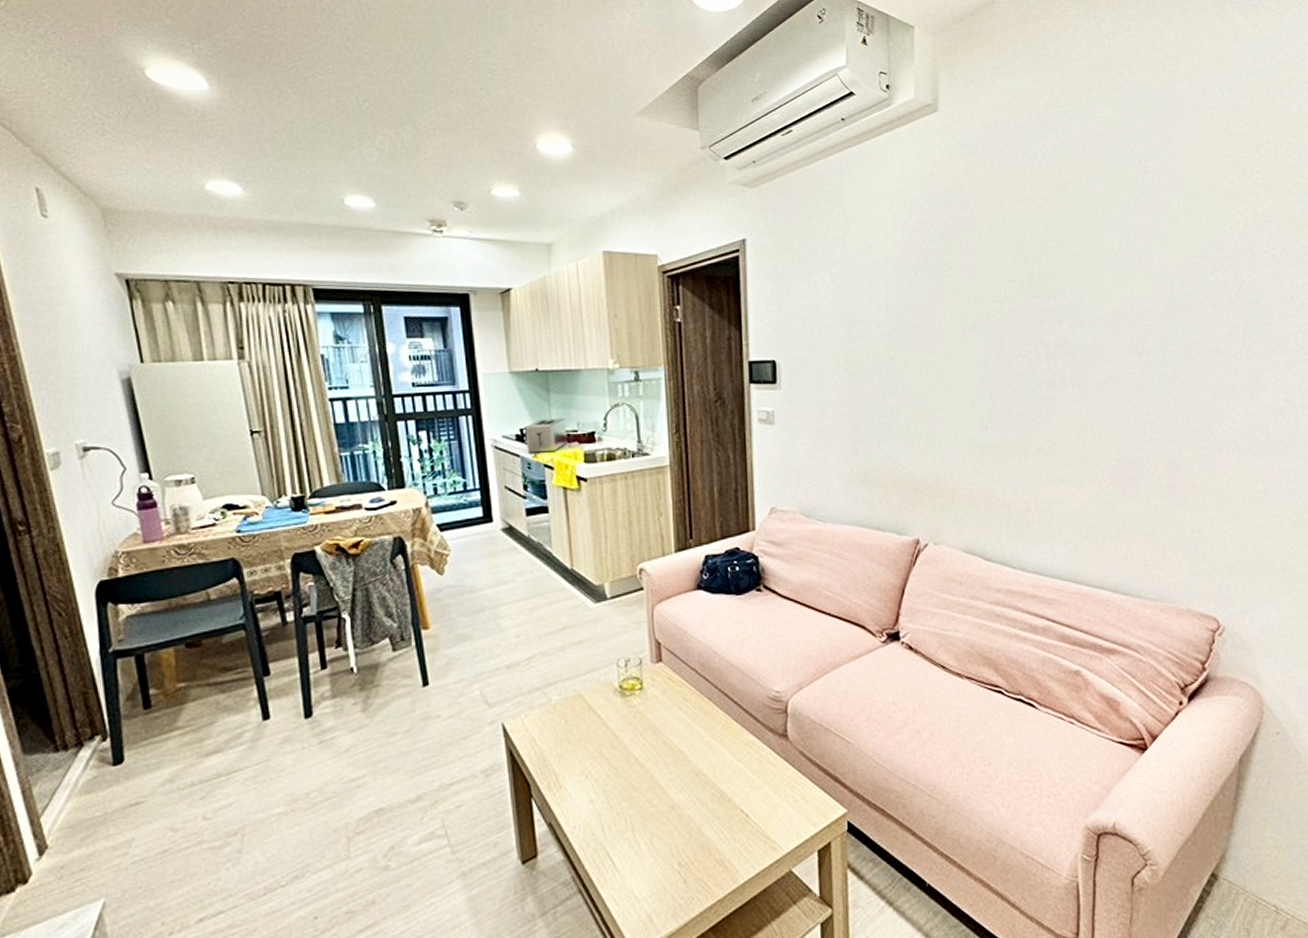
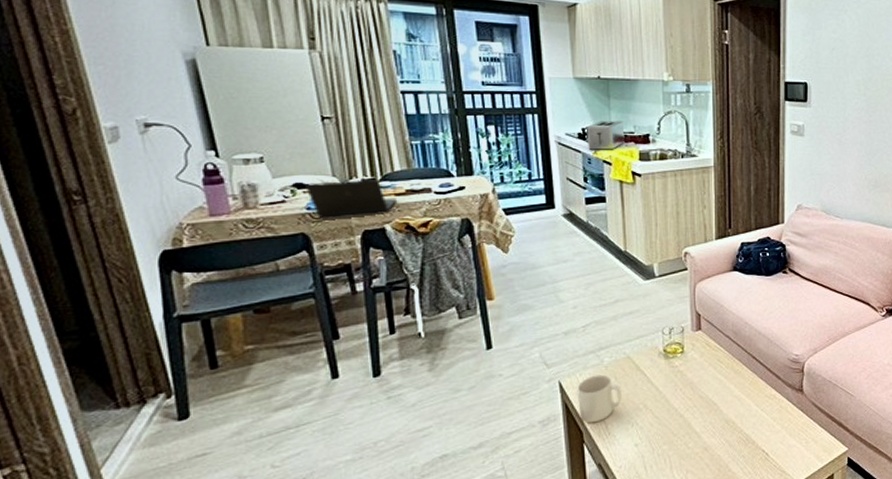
laptop: none [234,497,326,541] -> present [304,180,396,218]
mug: none [522,715,573,774] -> present [577,374,621,423]

